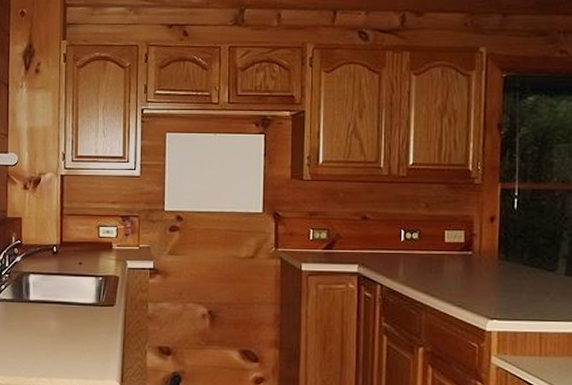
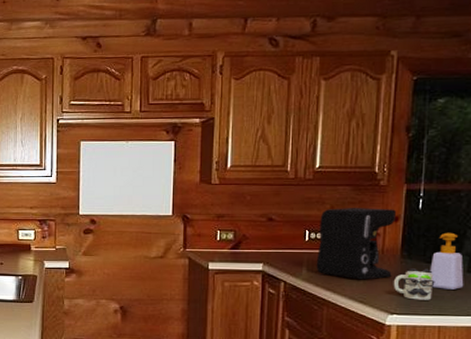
coffee maker: none [412,207,491,283] -> present [316,208,396,280]
mug: none [491,271,534,305] -> present [393,268,435,300]
soap bottle: none [528,233,563,294] -> present [430,232,464,290]

